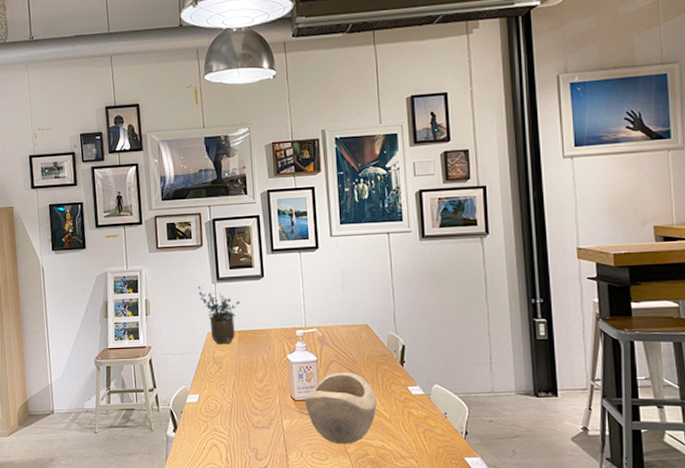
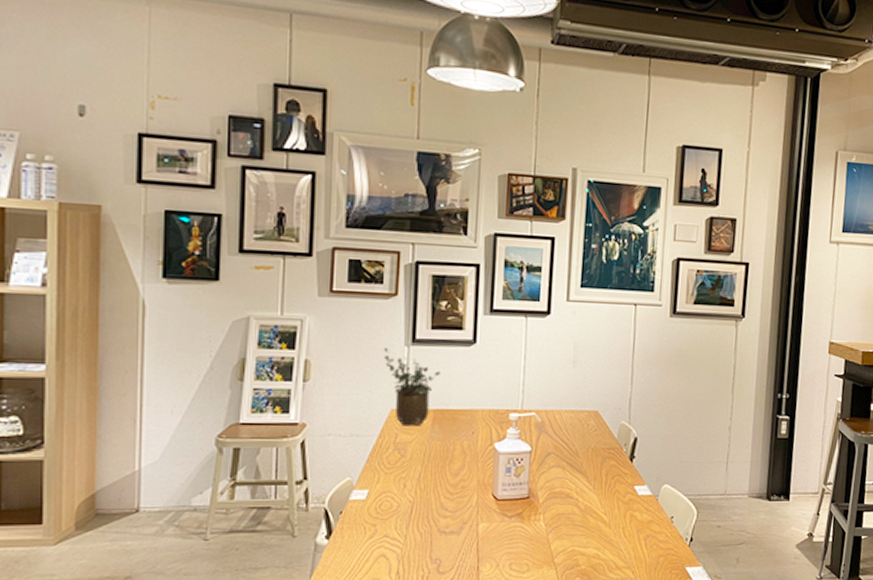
decorative bowl: present [305,372,377,444] -> none [510,467,597,553]

